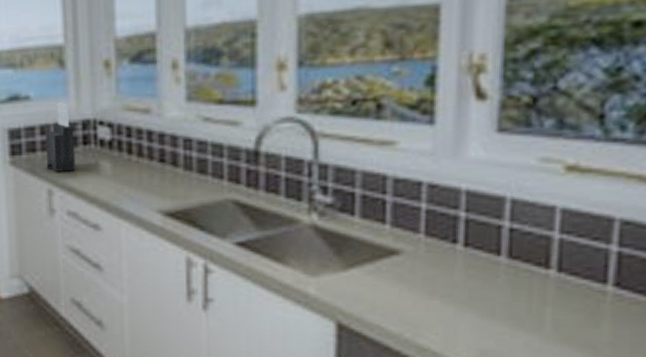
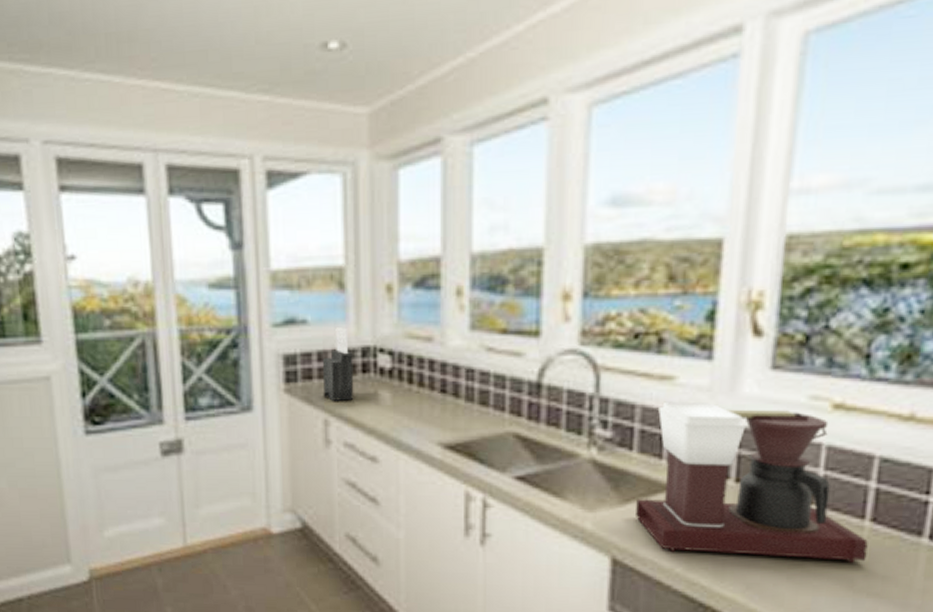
coffee maker: none [360,166,612,331] -> present [636,401,868,564]

